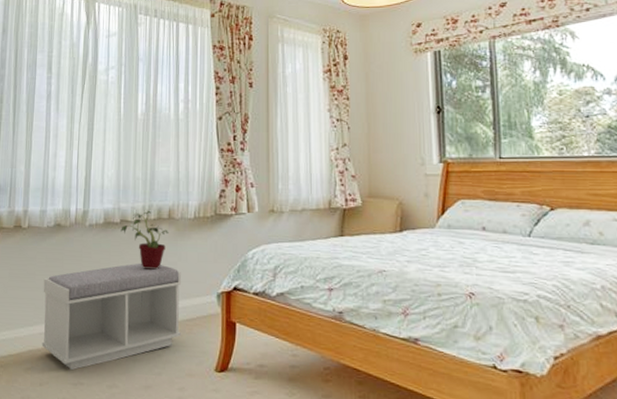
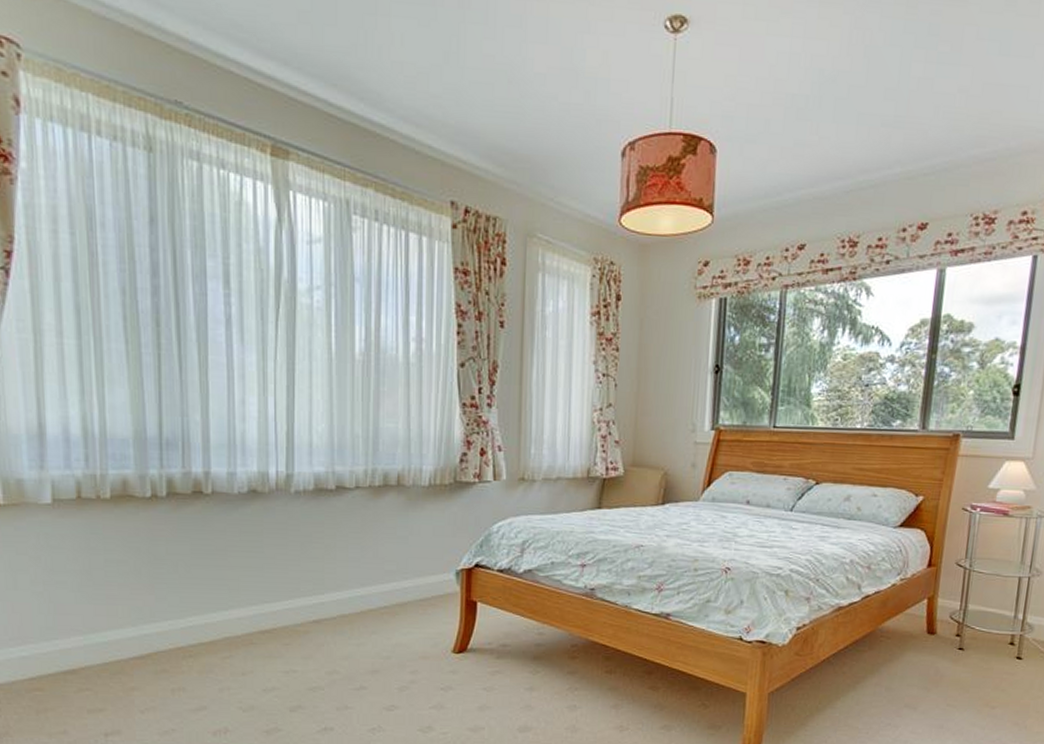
bench: present [41,263,181,370] -> none [238,537,413,657]
potted plant: present [121,210,168,270] -> none [337,475,397,545]

